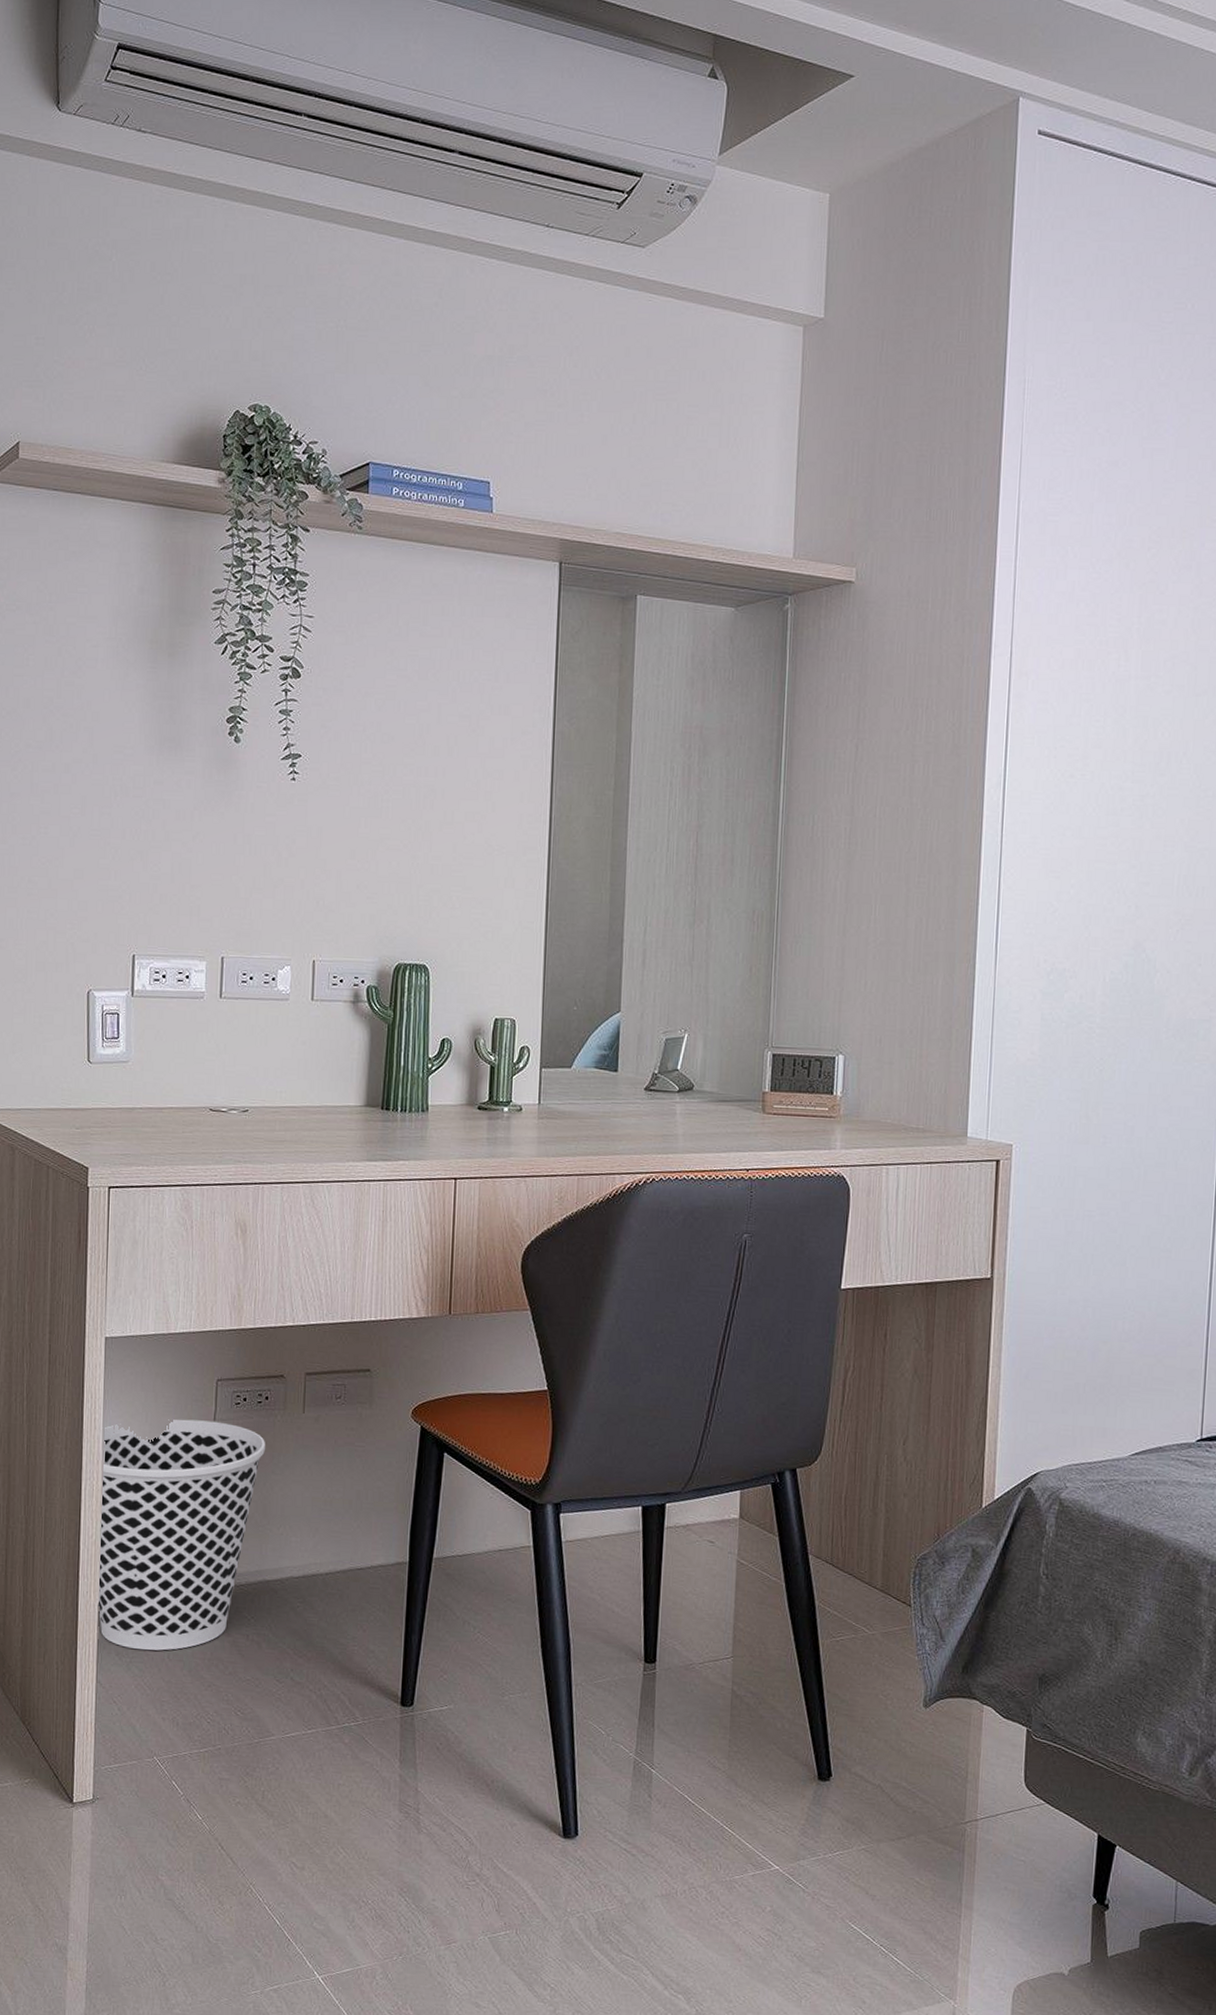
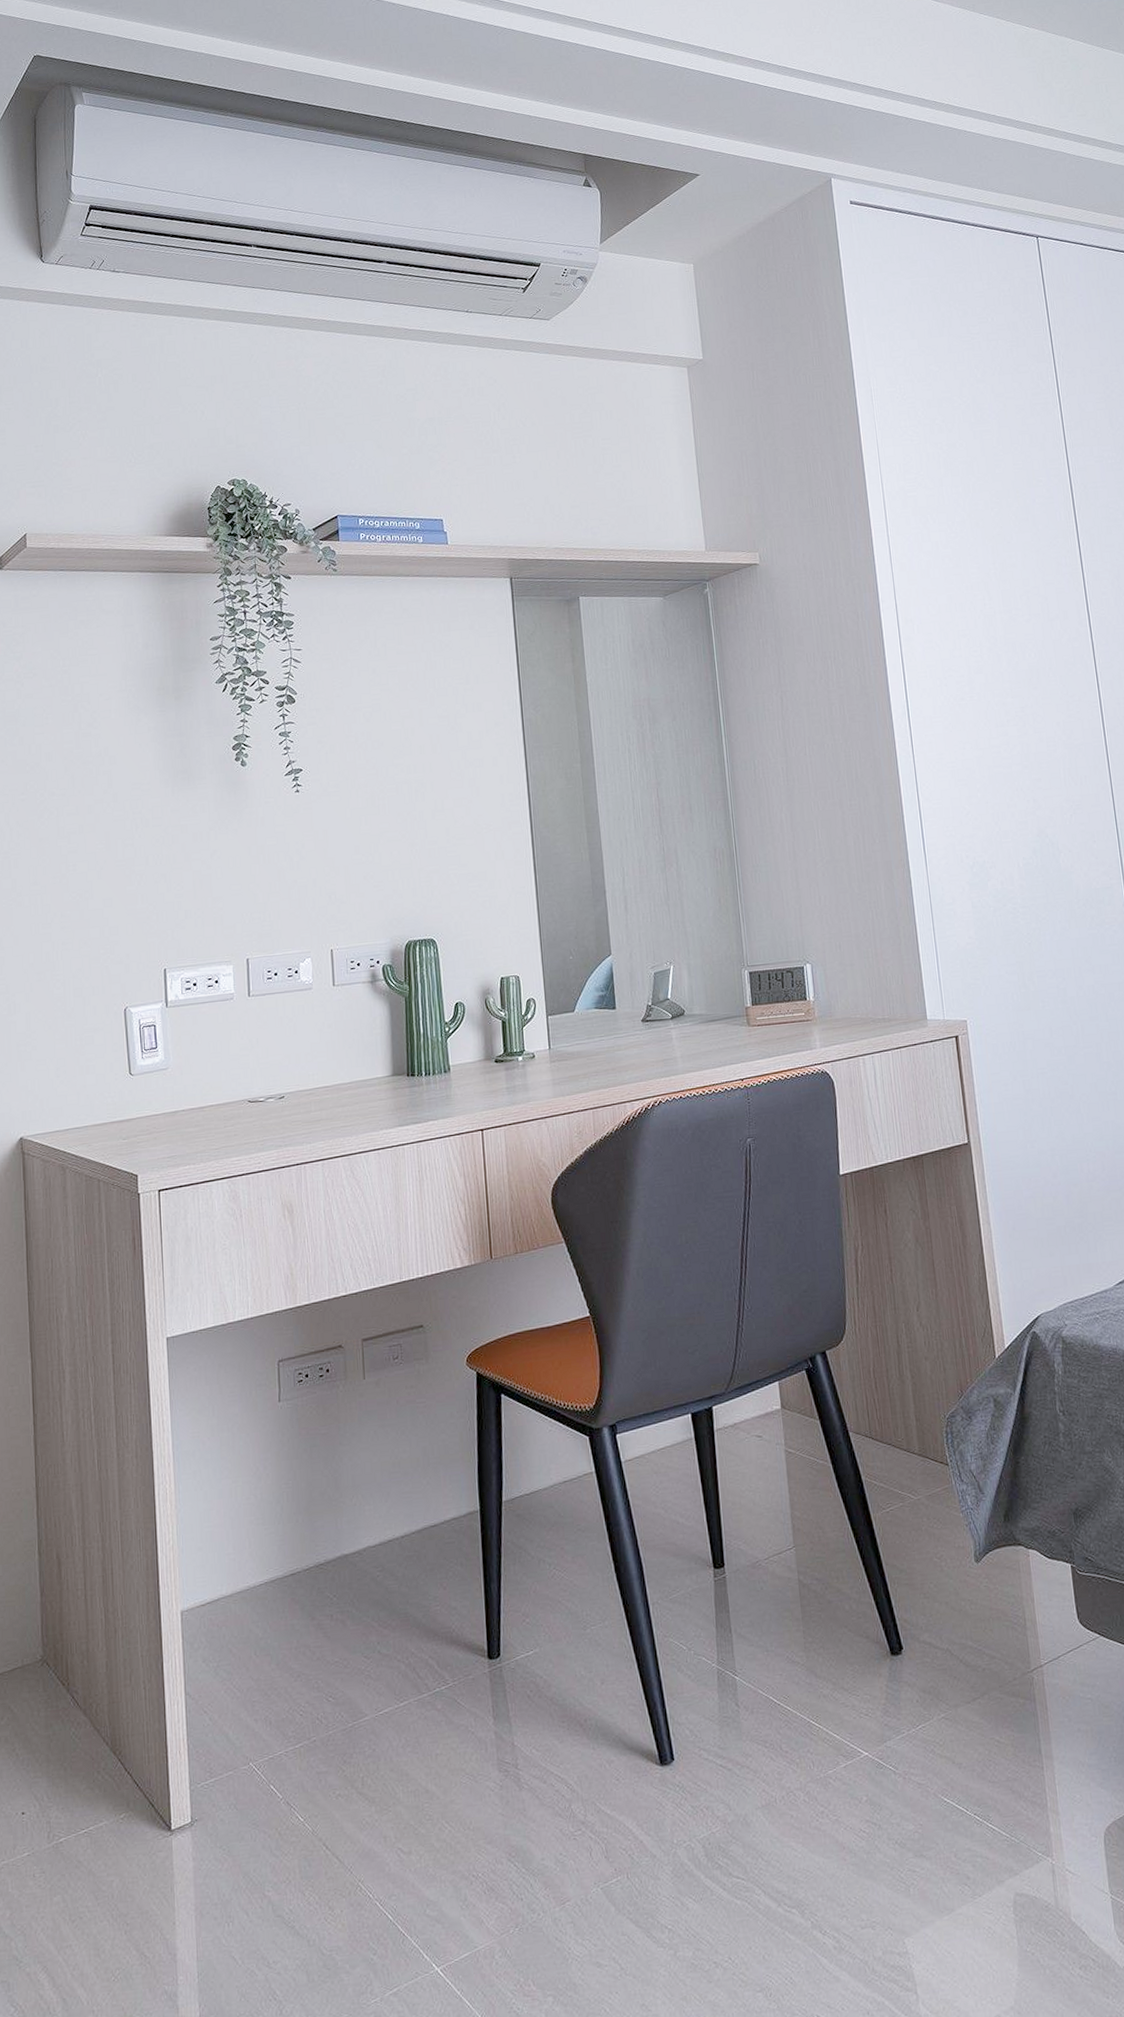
wastebasket: present [96,1419,265,1651] -> none [171,1402,331,1652]

